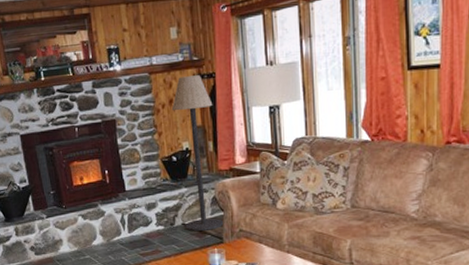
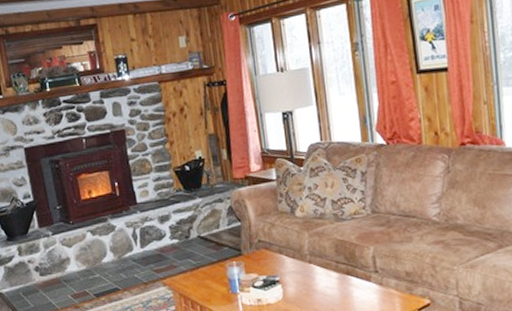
floor lamp: present [171,75,224,231] -> none [182,83,242,244]

